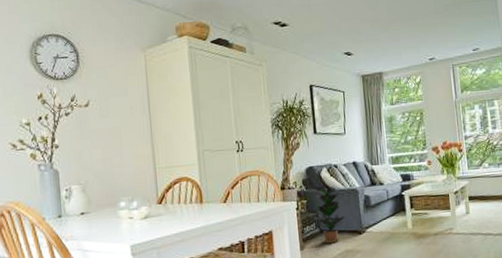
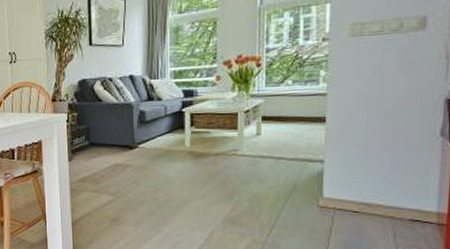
potted plant: present [310,186,345,243] -> none [80,100,117,156]

